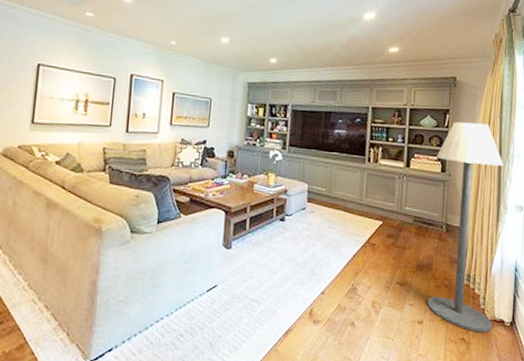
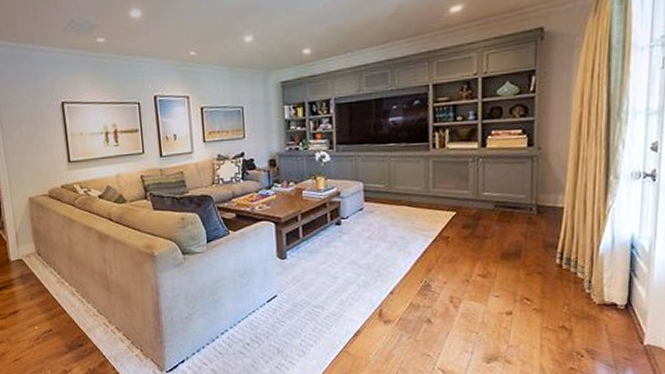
floor lamp: present [427,121,504,333] -> none [517,78,614,319]

